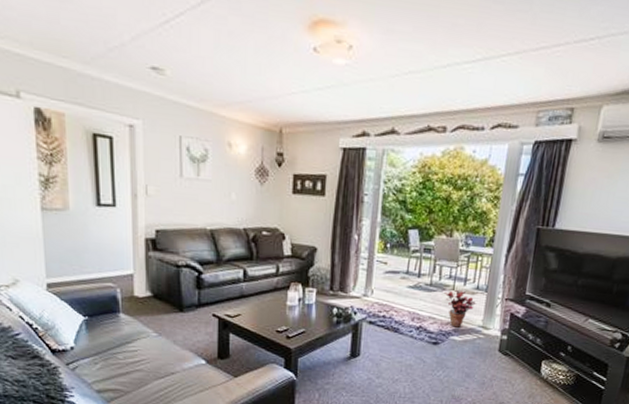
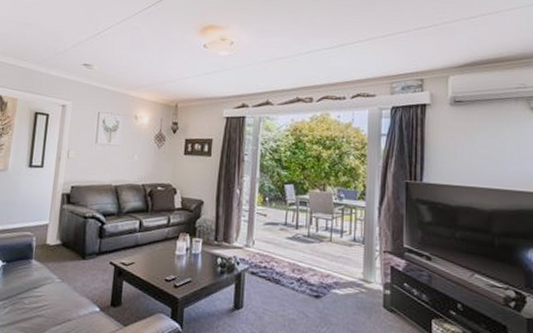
potted plant: present [444,291,476,328] -> none [322,242,355,280]

